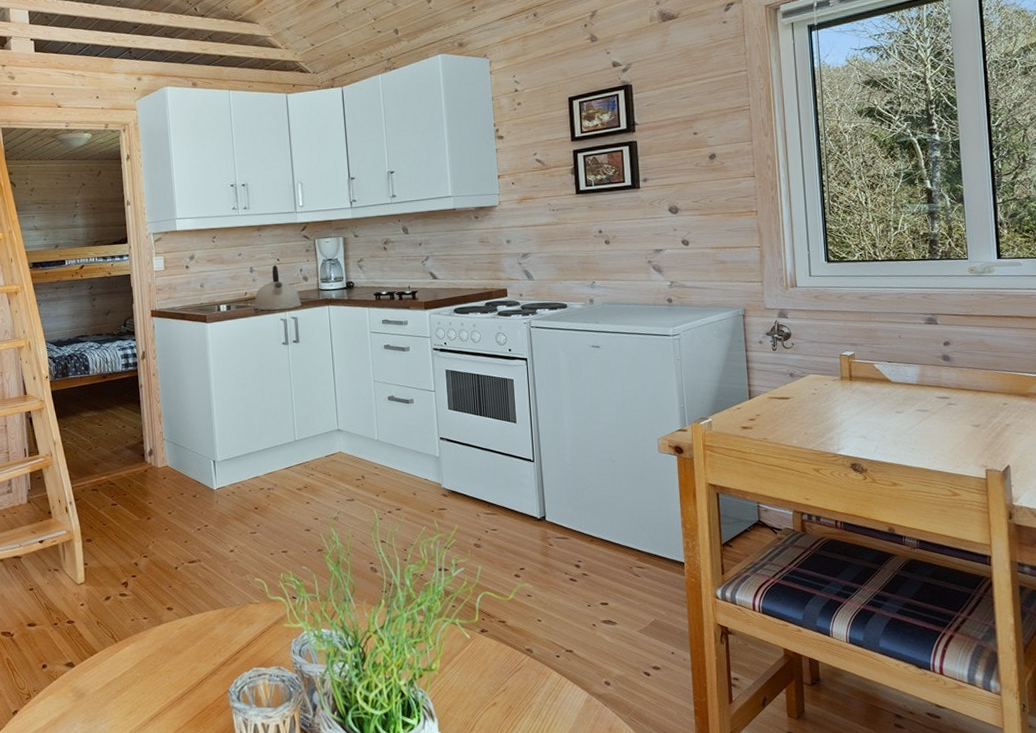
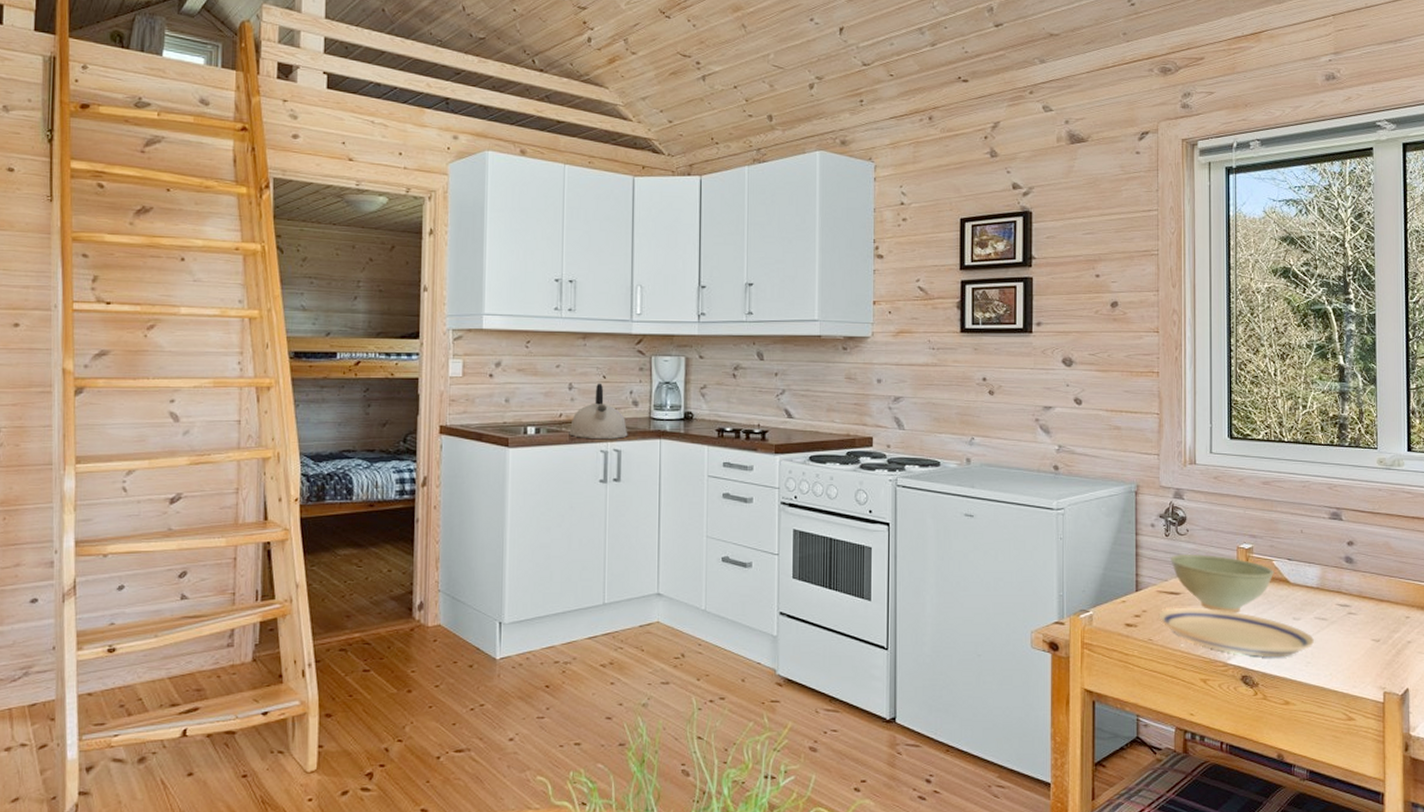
plate: none [771,409,918,447] -> present [1159,608,1315,658]
bowl: none [779,363,876,412] -> present [1171,555,1274,613]

